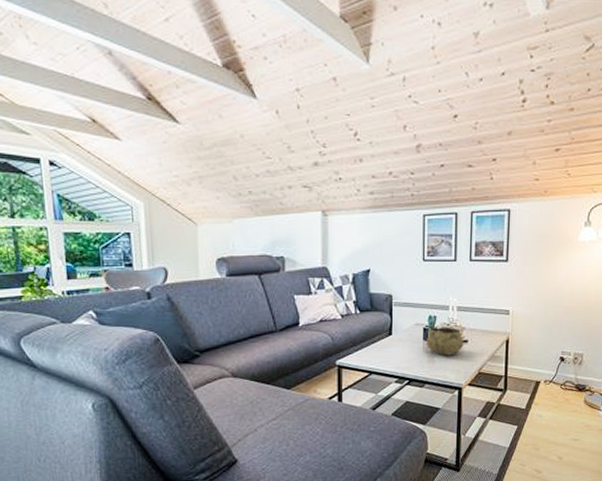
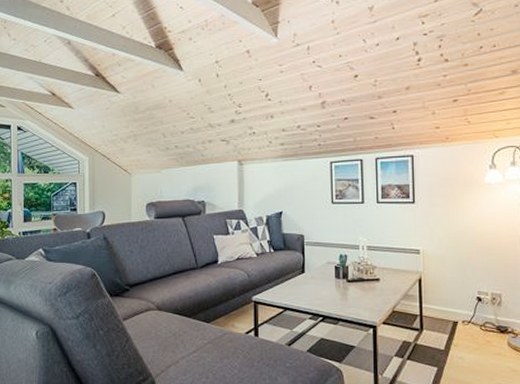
decorative bowl: present [427,327,463,356] -> none [339,265,375,294]

